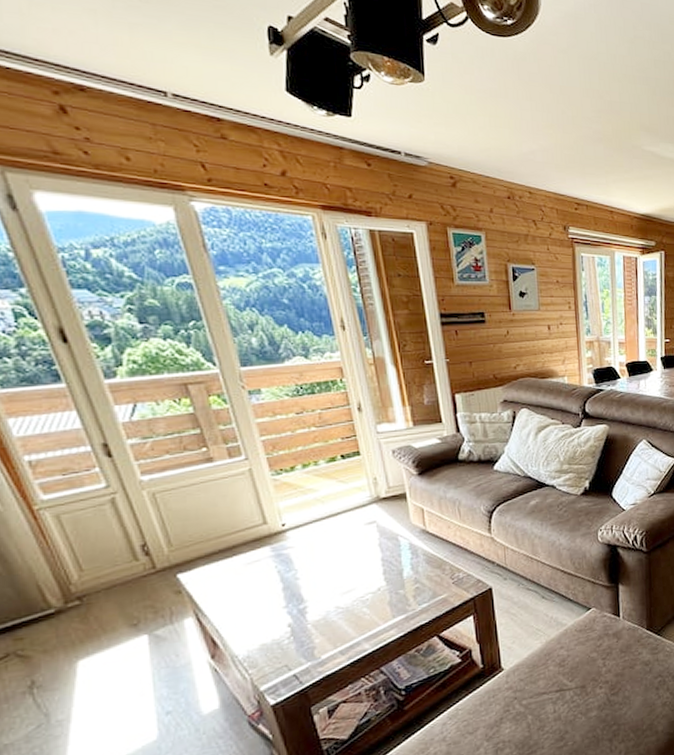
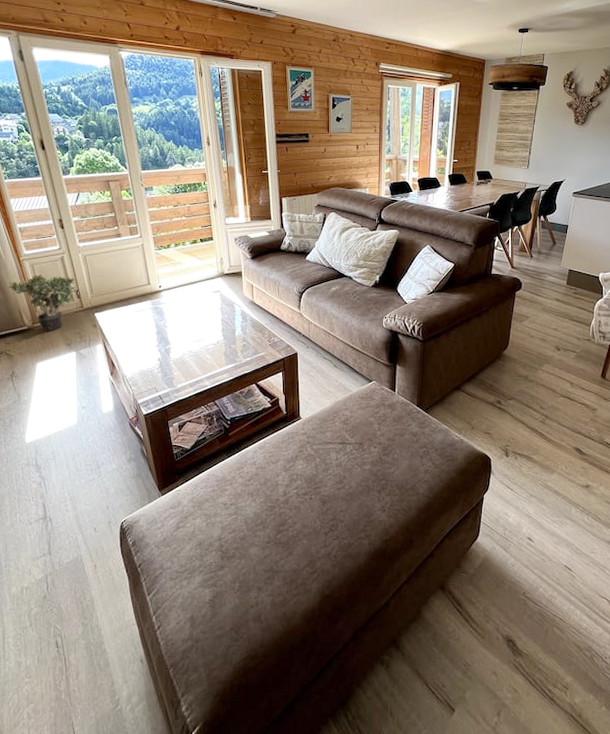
potted plant: none [9,526,143,612] -> present [6,274,77,332]

